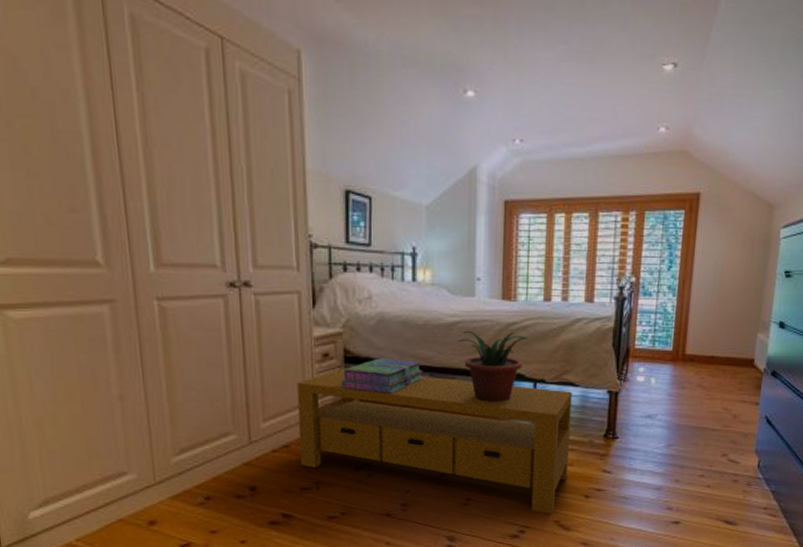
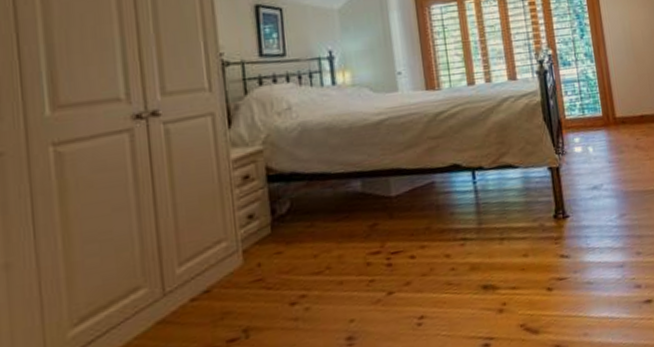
bench: present [297,368,572,515] -> none [215,174,525,319]
stack of books: present [341,358,423,394] -> none [265,167,355,212]
potted plant: present [459,330,528,402] -> none [387,121,458,201]

